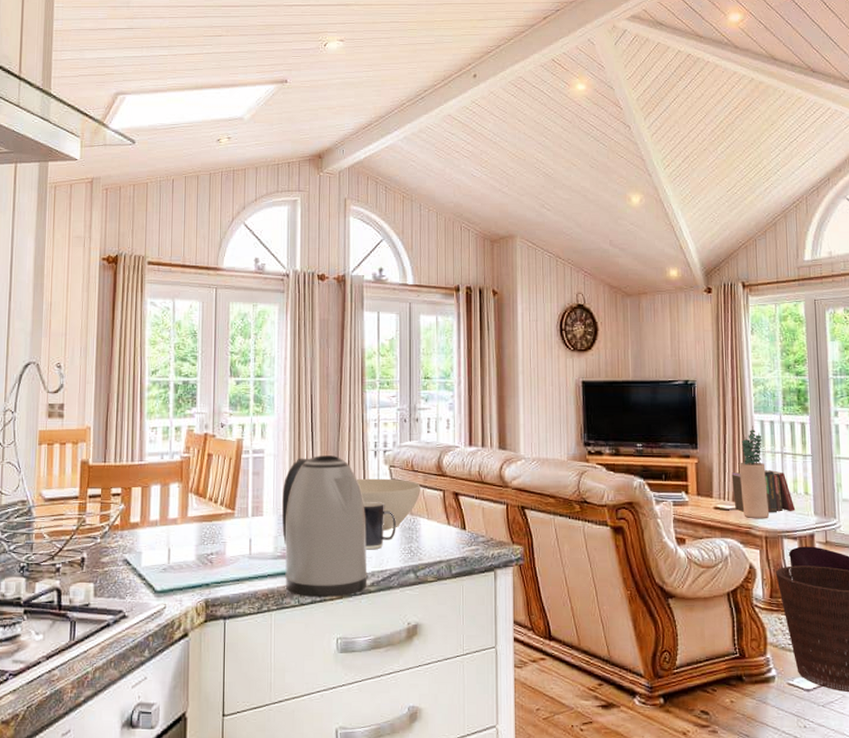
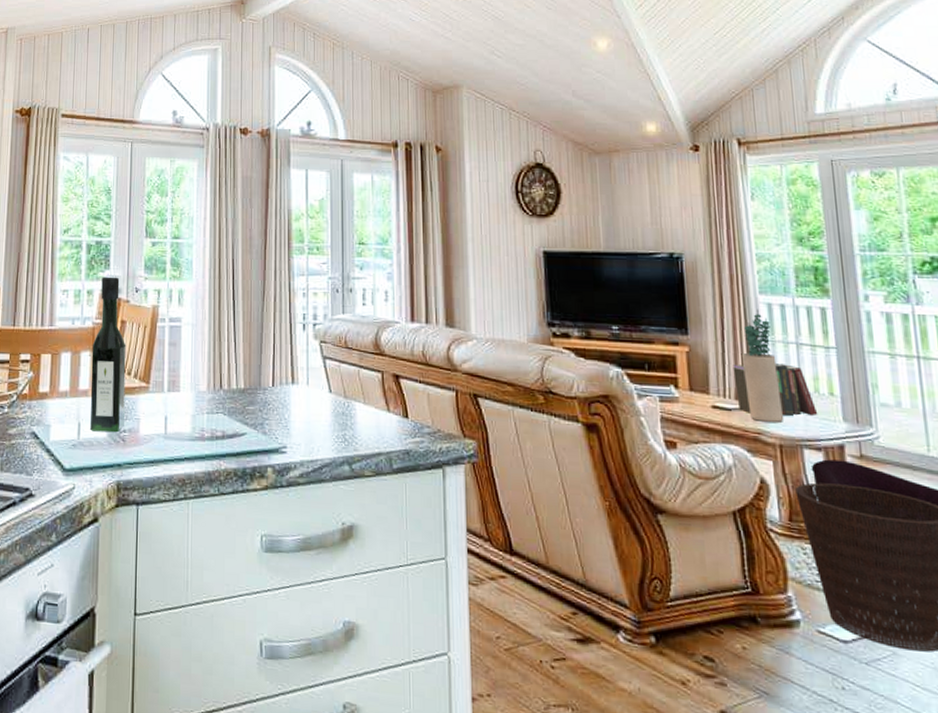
bottle: none [179,414,213,556] -> present [90,276,126,433]
kettle: present [282,455,368,598] -> none [201,327,296,489]
bowl: present [356,478,420,531] -> none [283,354,355,415]
mug: present [363,501,396,550] -> none [290,380,328,436]

